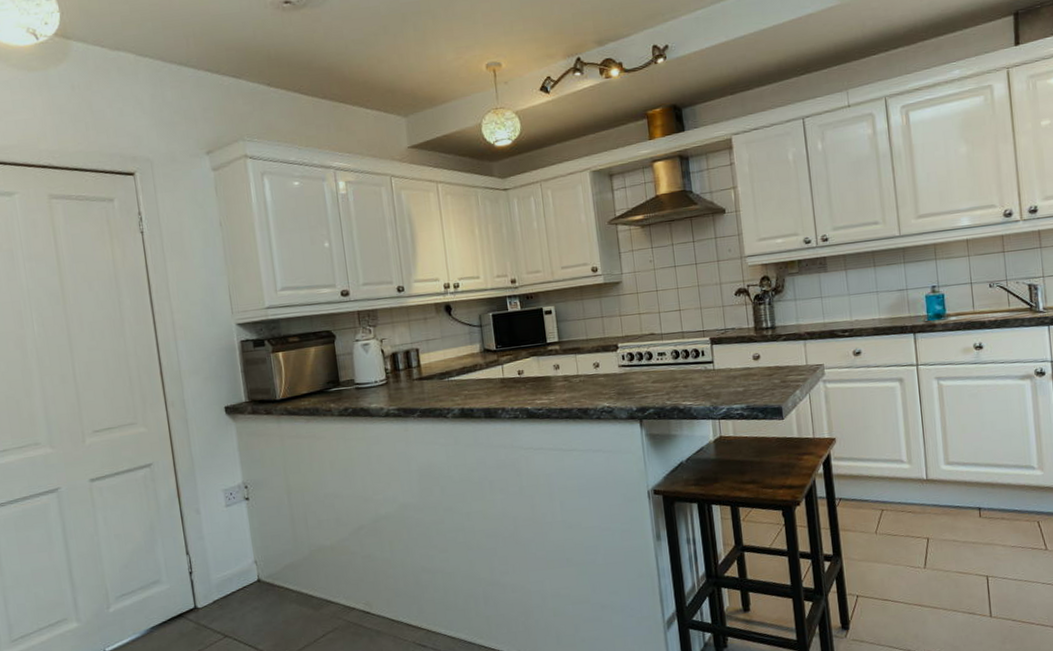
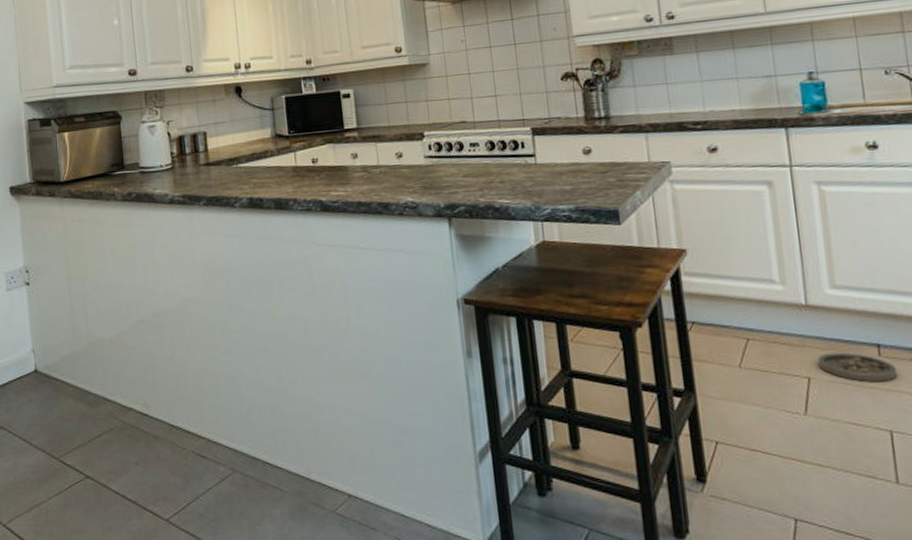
pet bowl: none [934,516,993,539] -> present [817,352,898,383]

